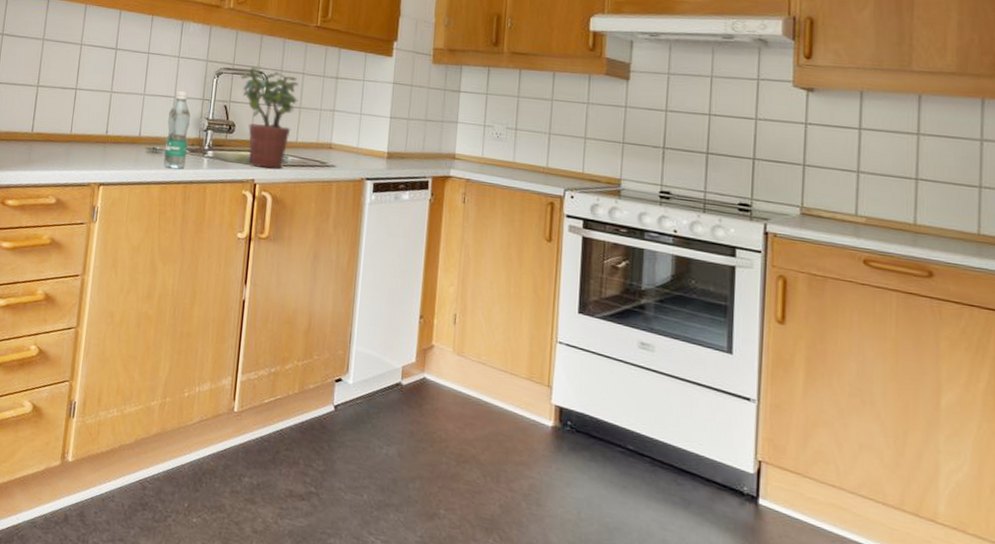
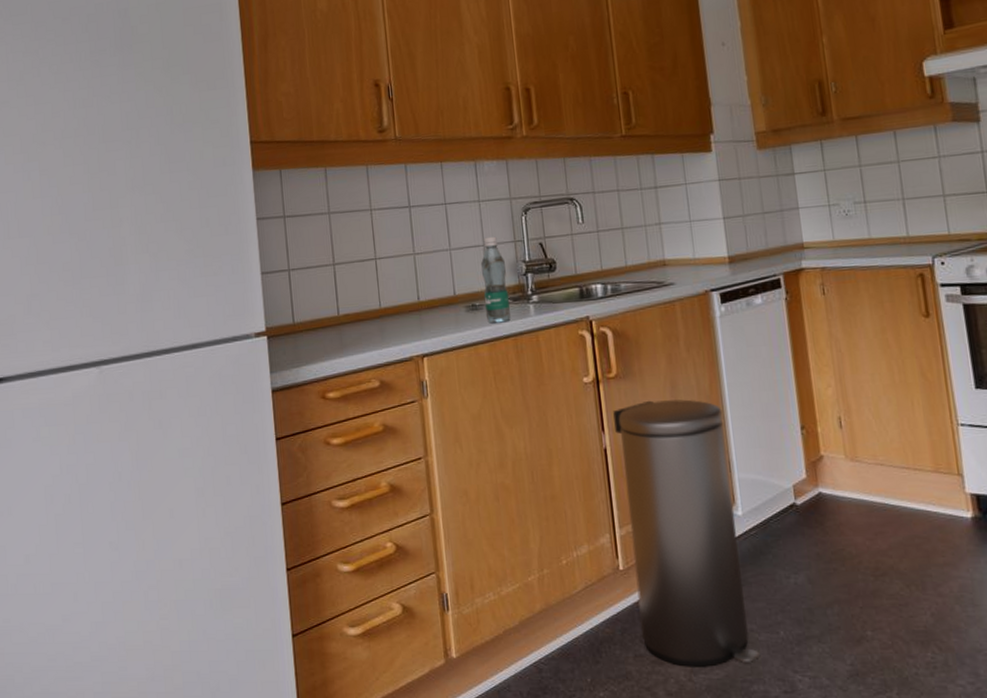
potted plant: present [240,66,299,169] -> none [550,193,619,302]
pedal bin: none [241,265,354,518] -> present [613,399,759,667]

